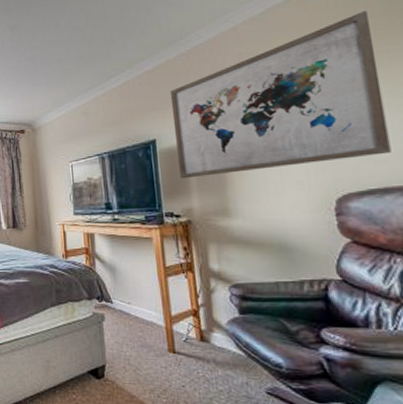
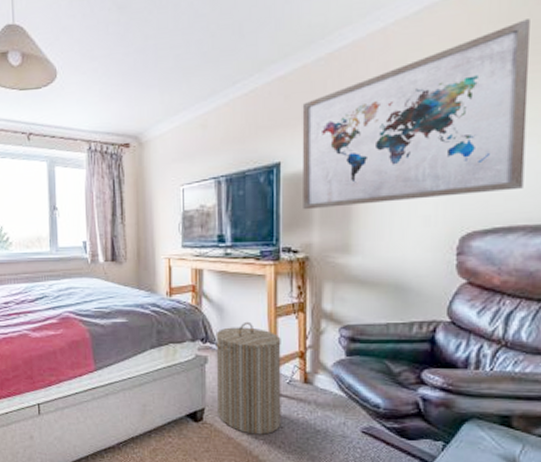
laundry hamper: none [110,281,182,394] -> present [216,321,281,435]

